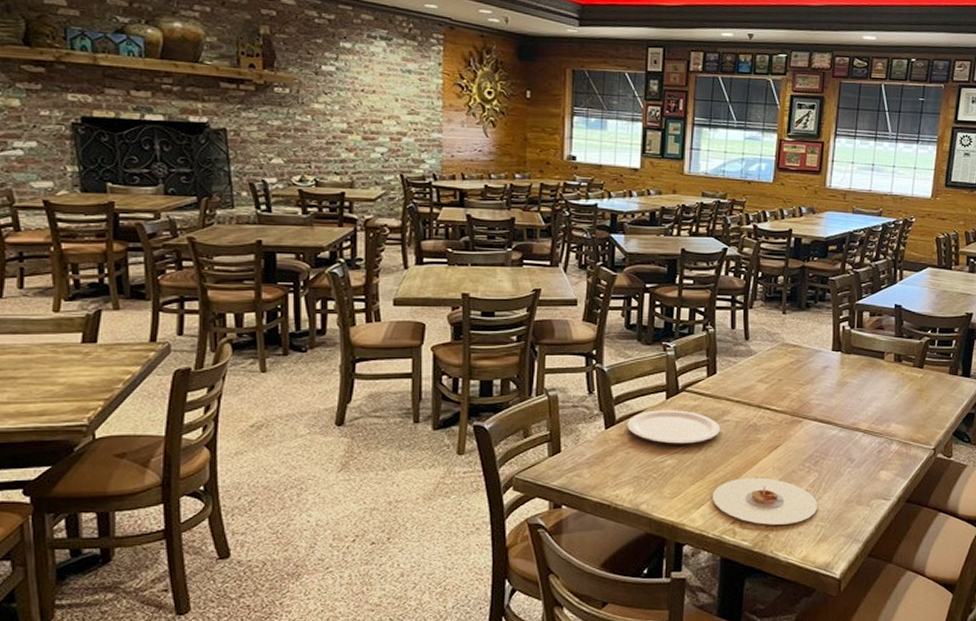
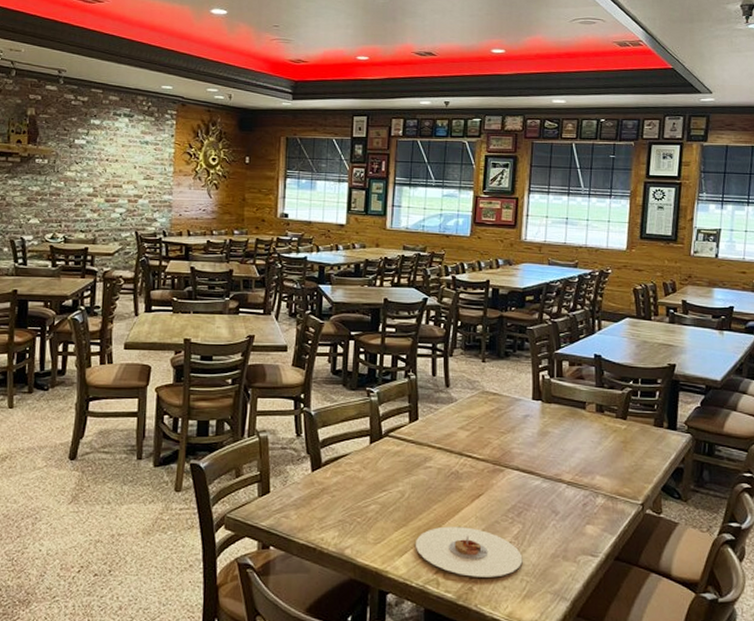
plate: present [626,410,720,444] -> none [332,454,422,489]

